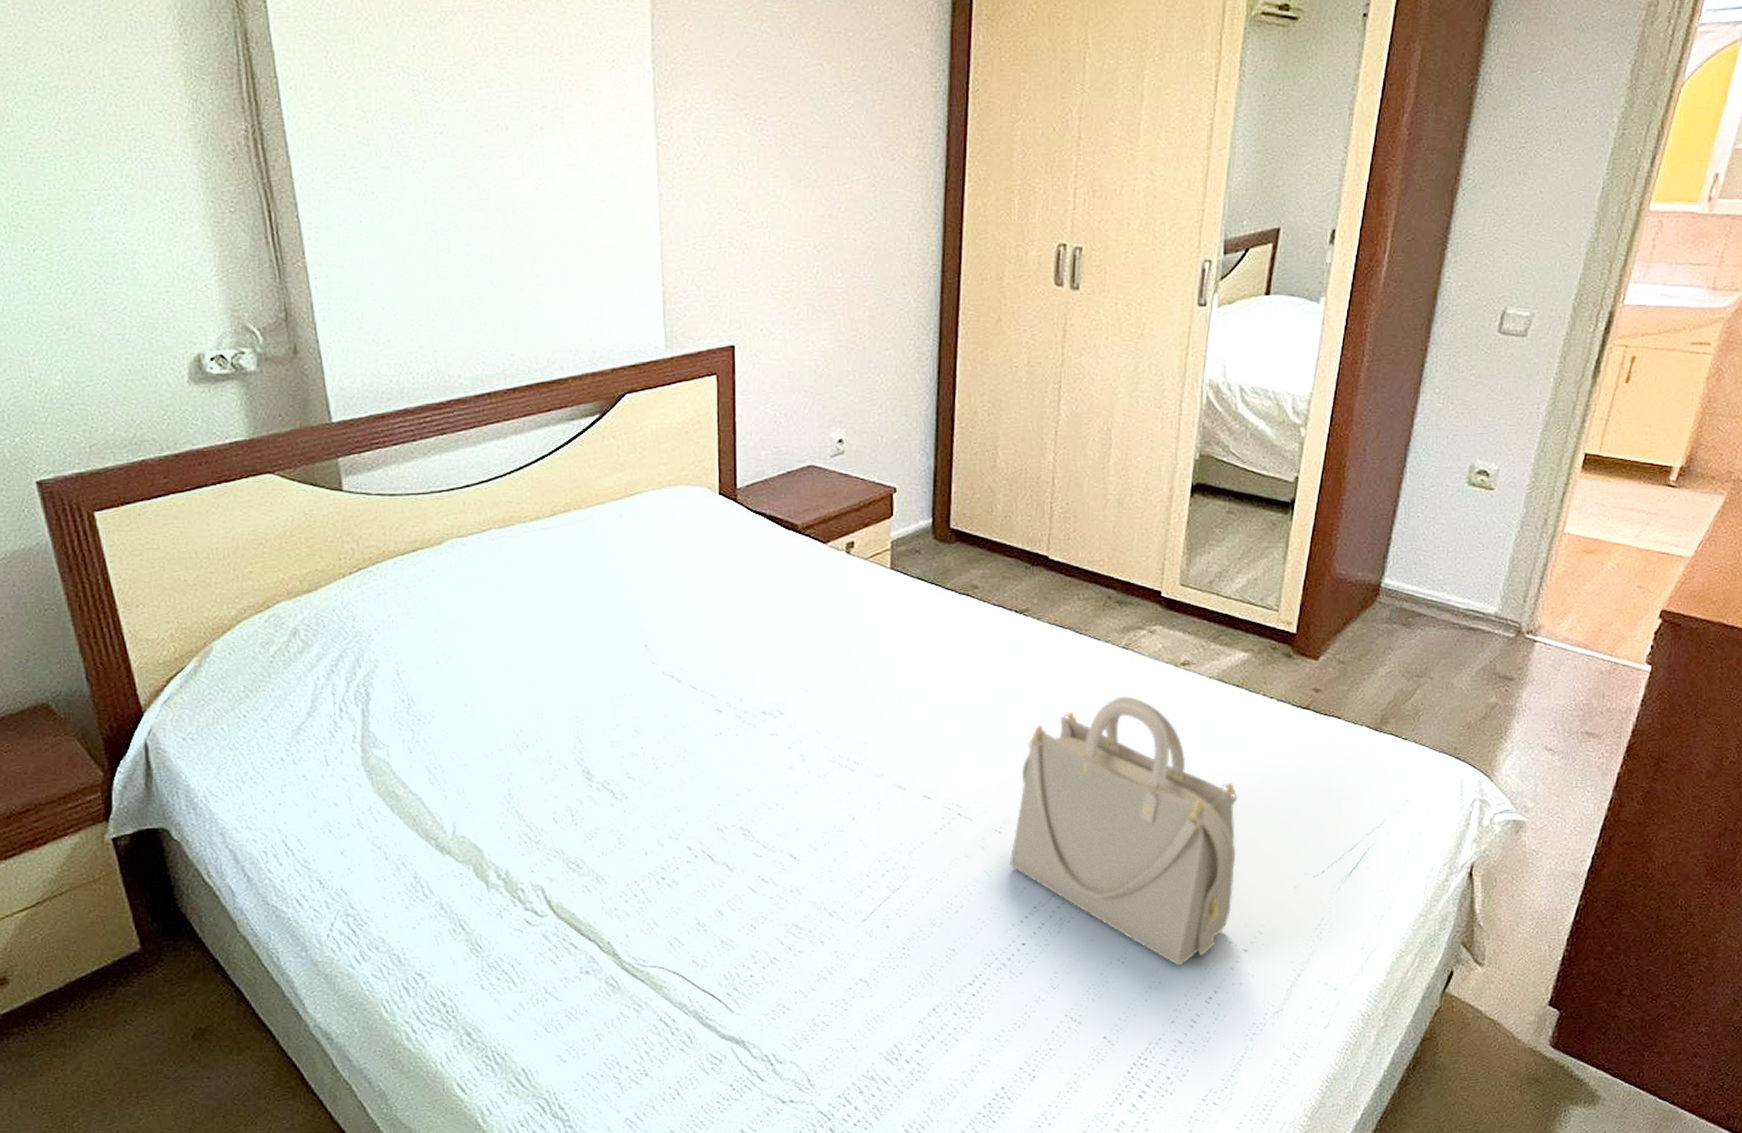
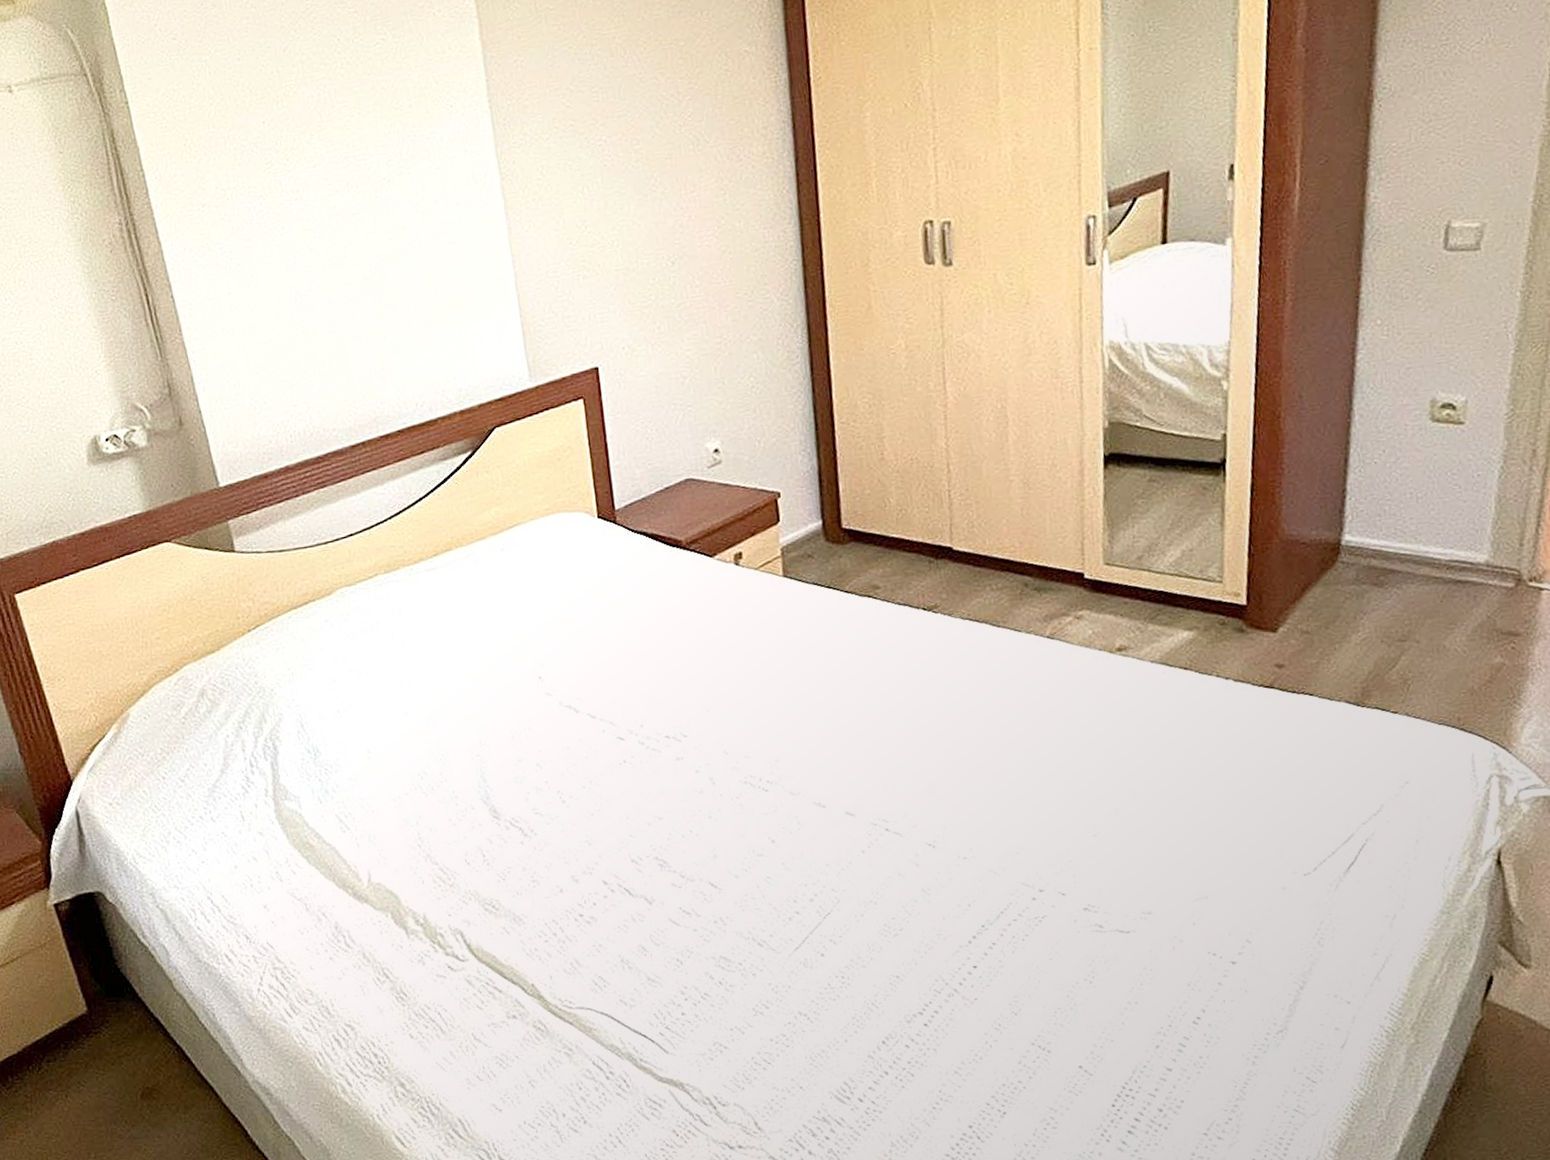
handbag: present [1010,696,1238,966] -> none [948,689,1211,984]

